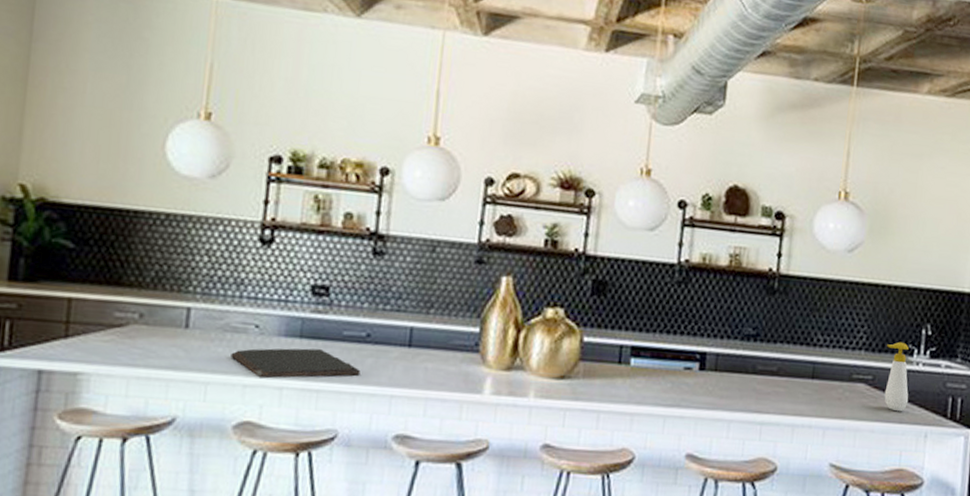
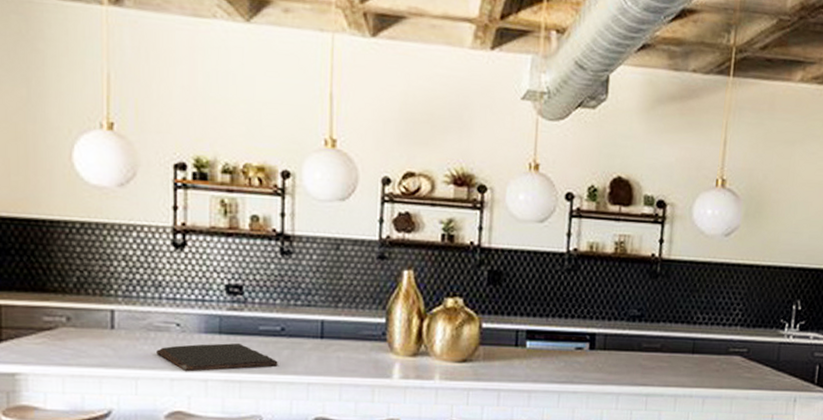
soap bottle: present [884,341,909,412] -> none [758,317,780,380]

